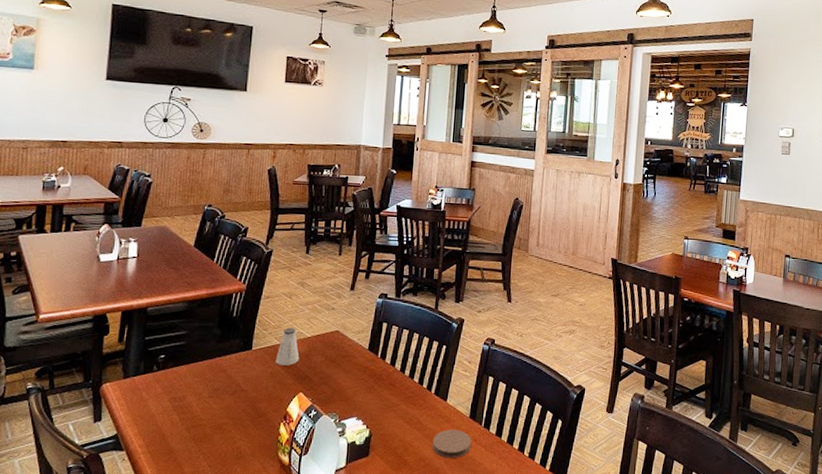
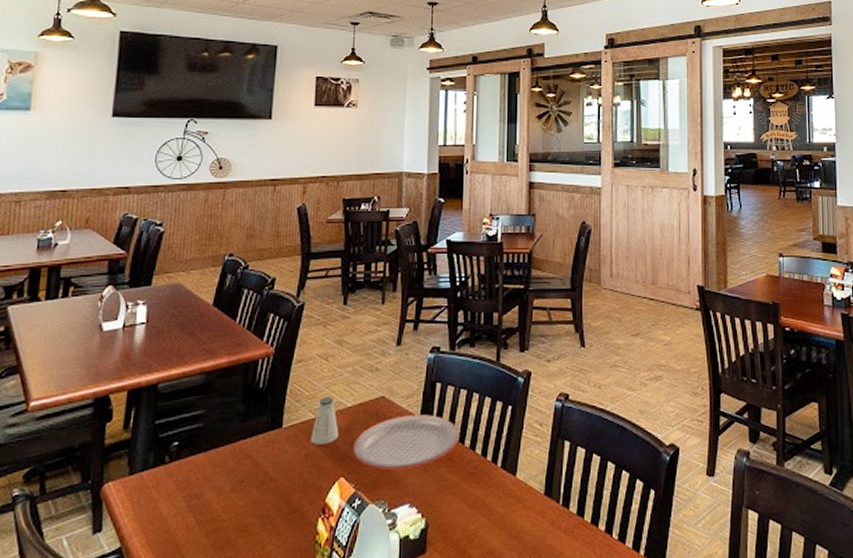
plate: none [311,347,401,390] -> present [353,414,459,470]
coaster: present [432,429,472,458] -> none [501,511,549,549]

